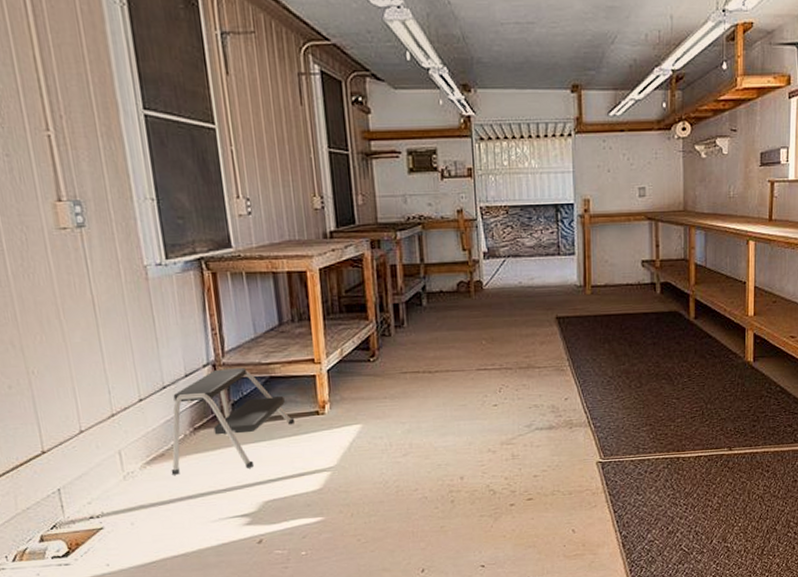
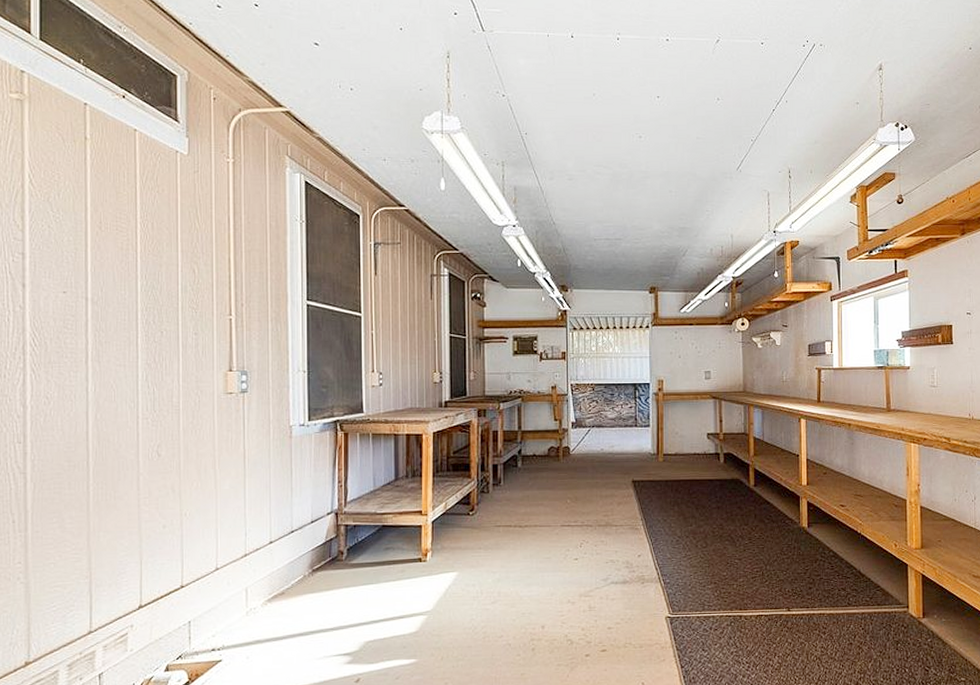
step stool: present [171,368,294,475] -> none [288,517,399,613]

